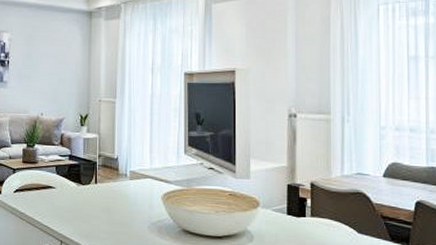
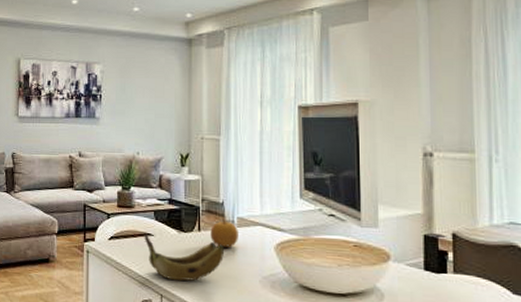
banana: none [46,186,117,229] -> present [144,233,224,281]
fruit: none [106,170,130,198] -> present [210,216,238,247]

